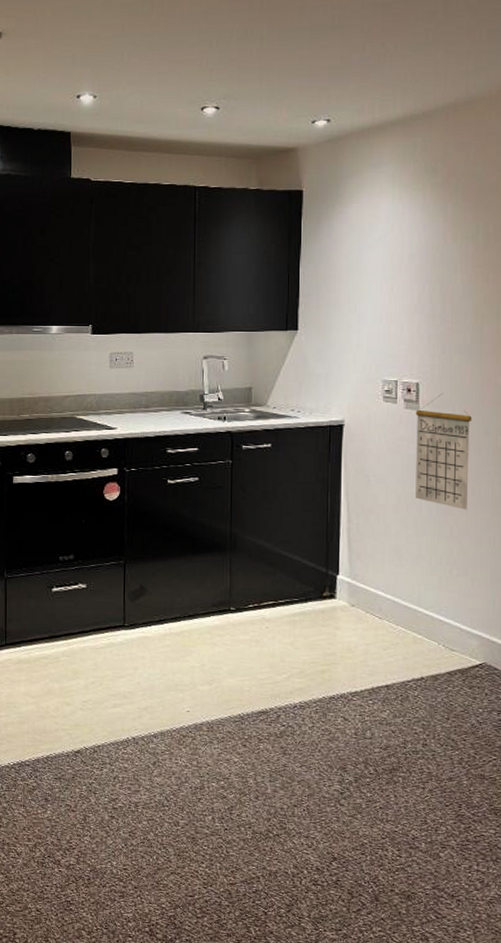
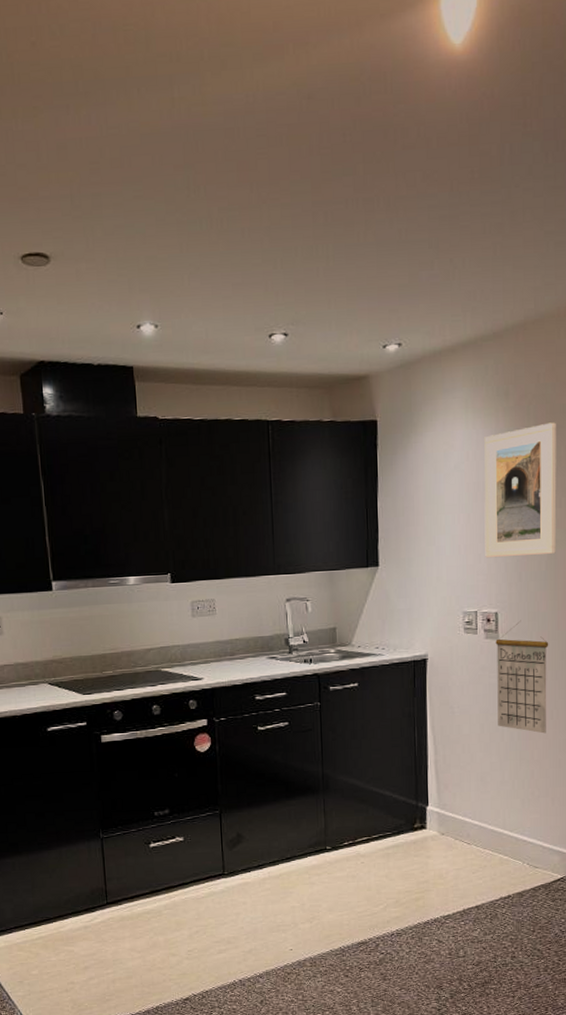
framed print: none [407,199,485,329] -> present [484,422,557,558]

